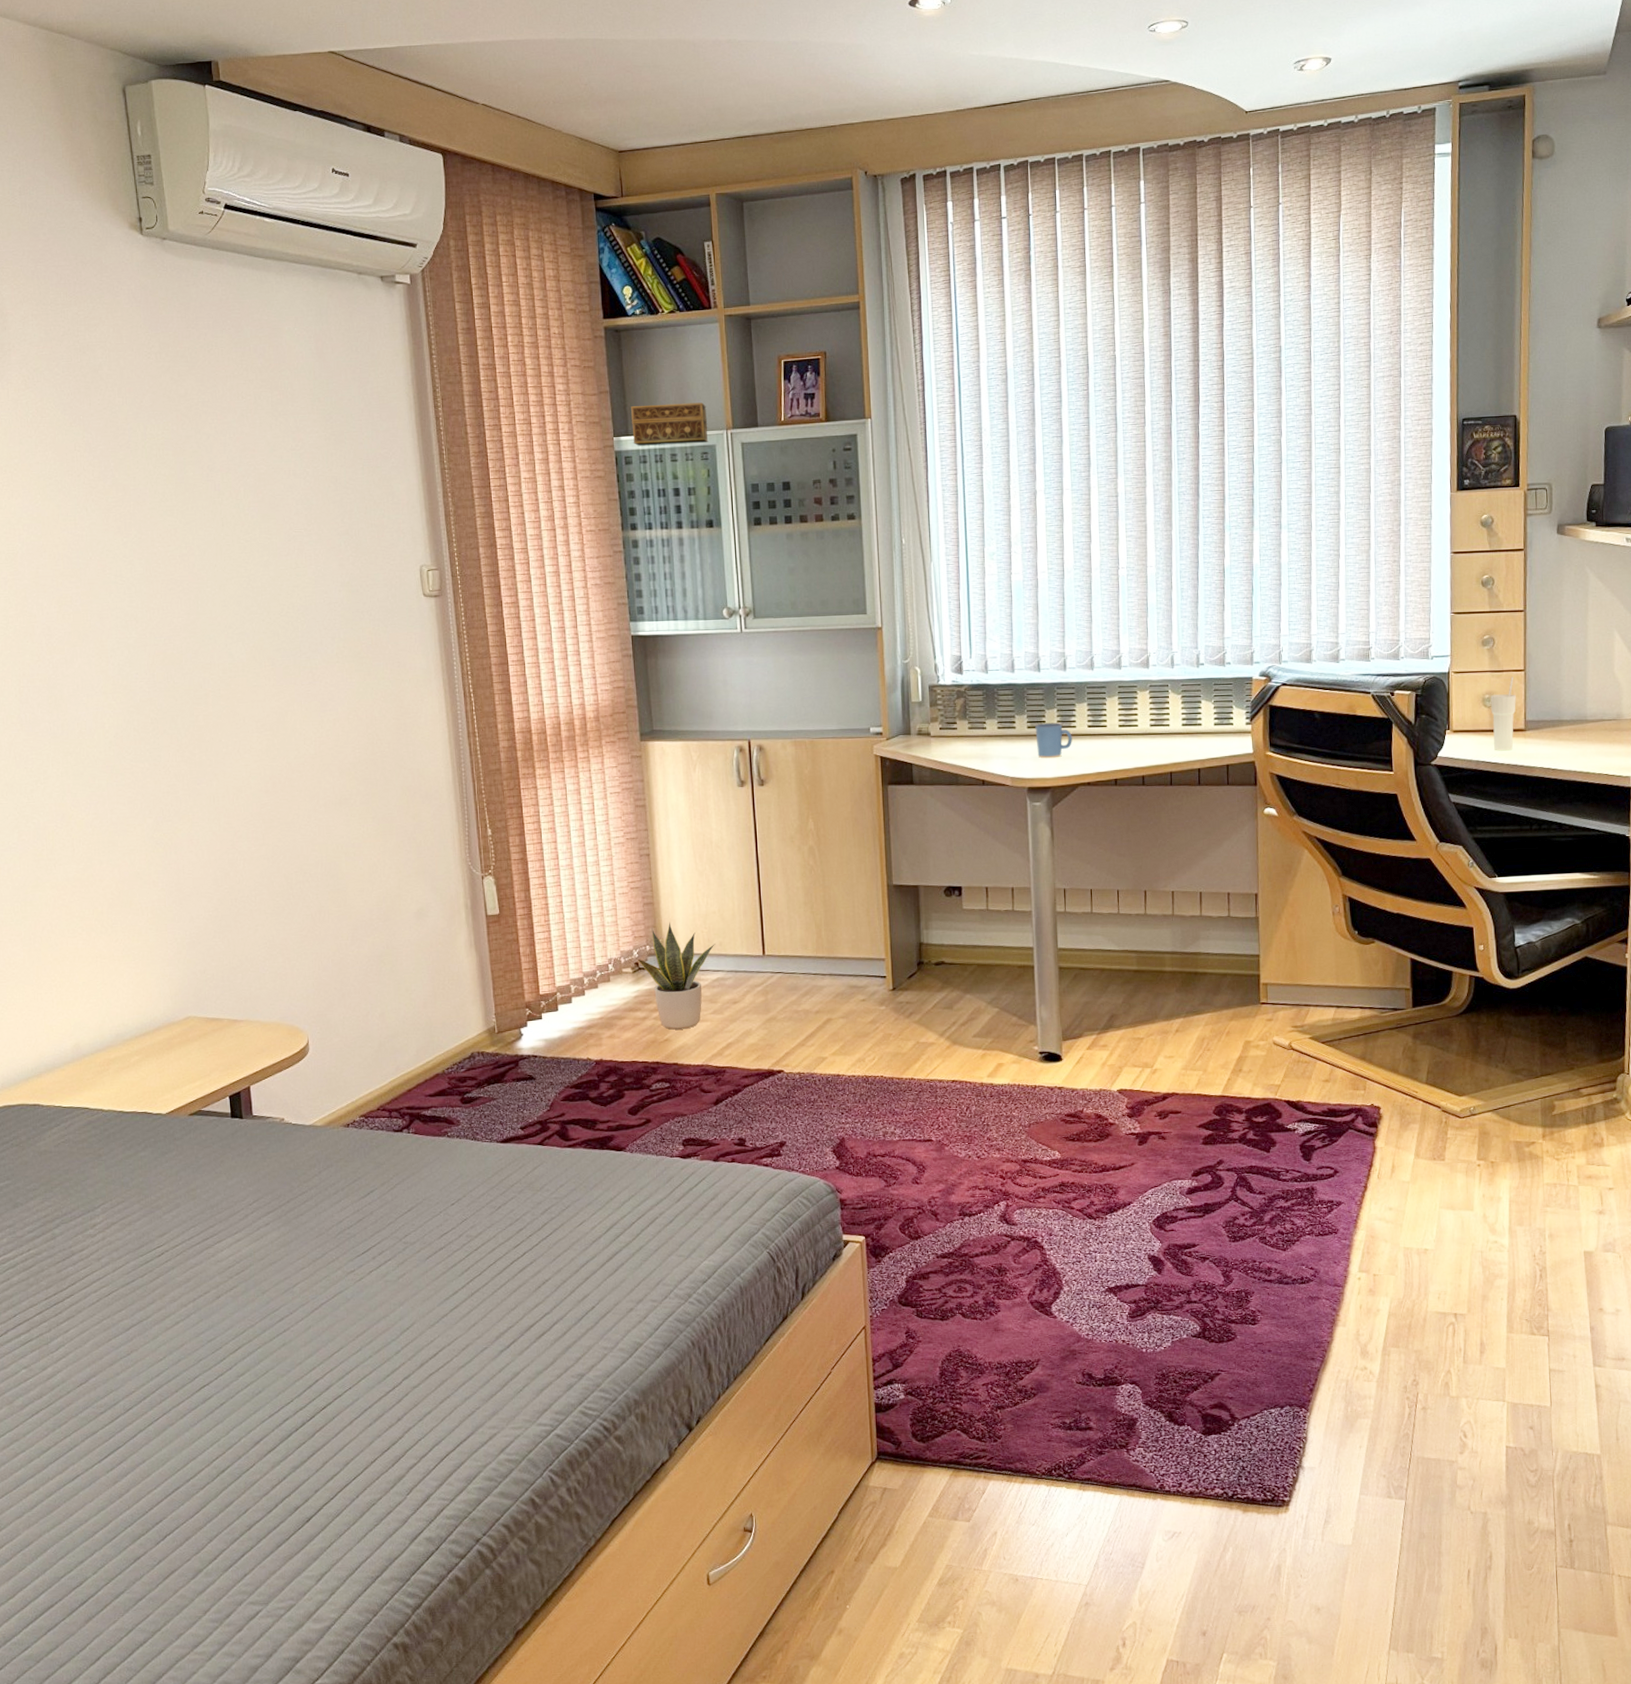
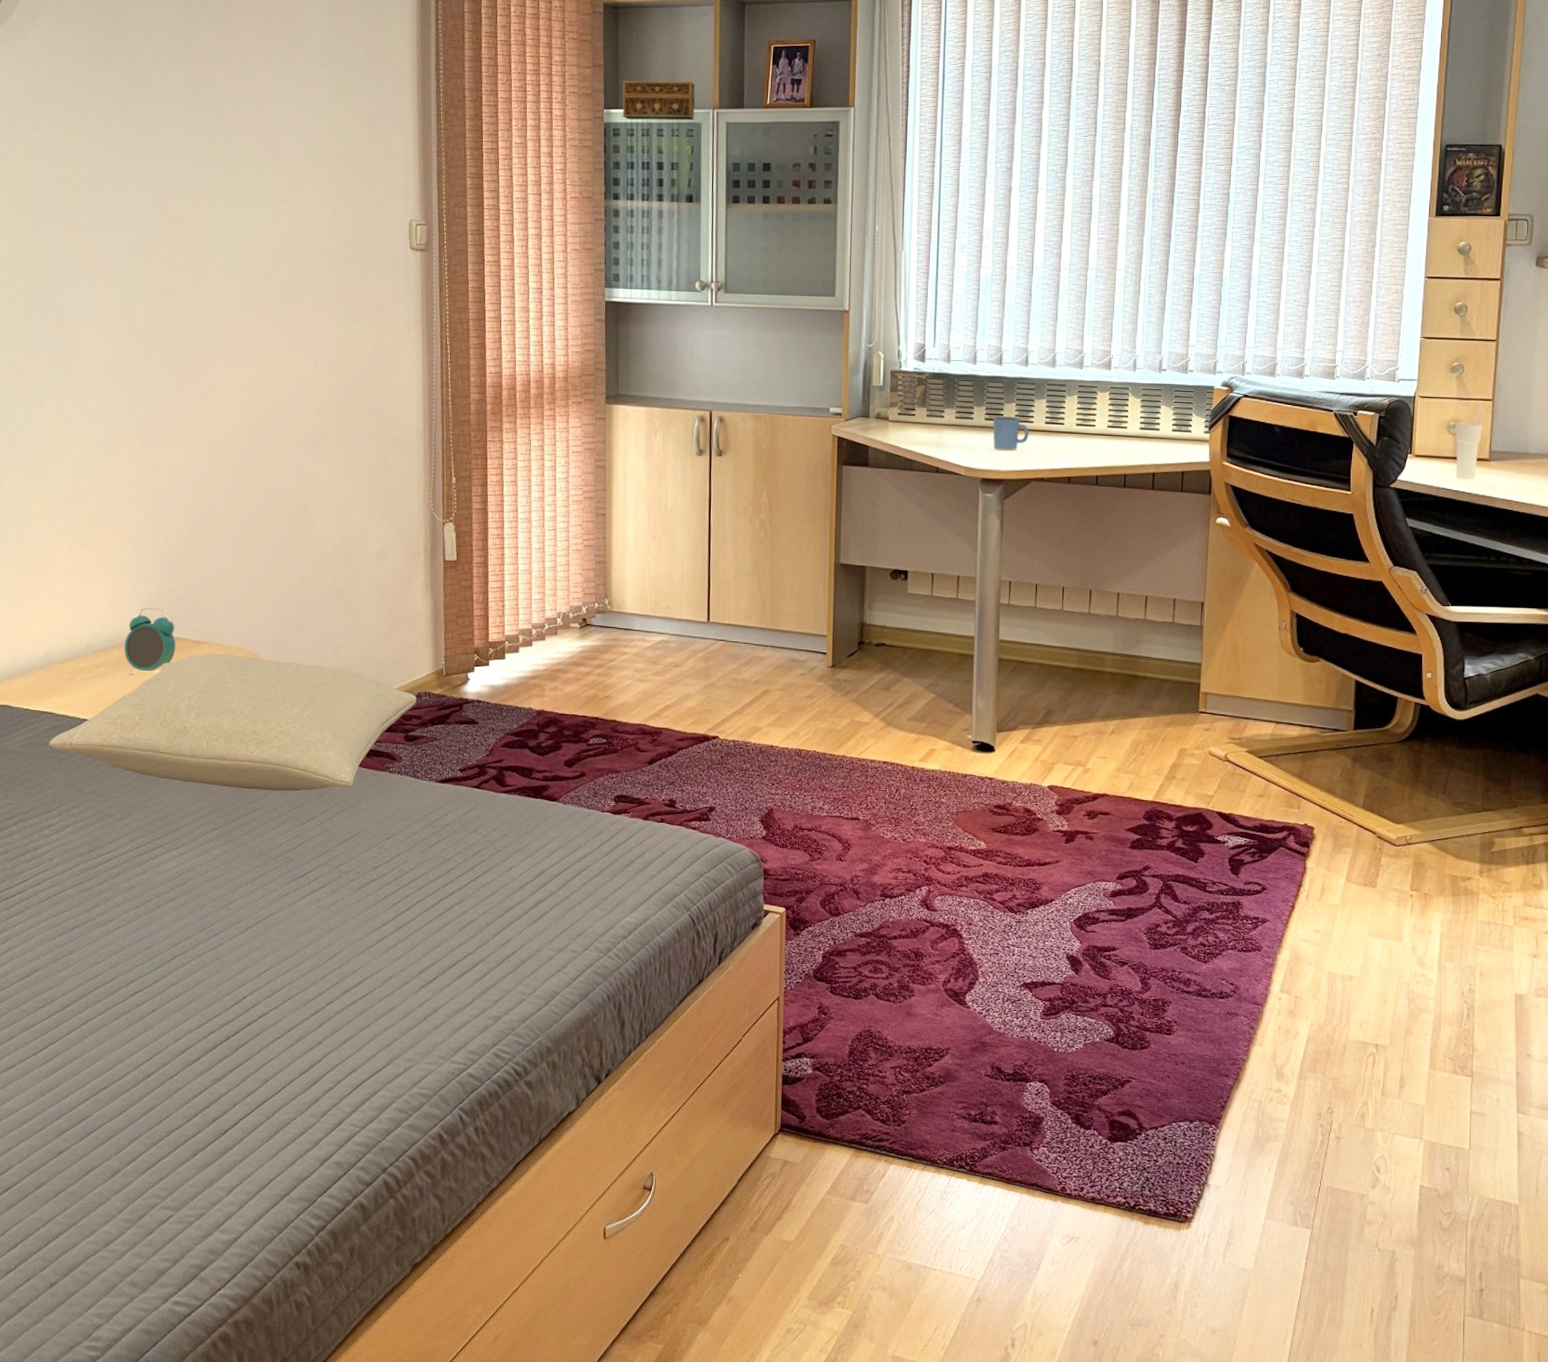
pillow: none [85,1030,470,1168] -> present [49,653,417,792]
alarm clock: none [157,988,212,1061] -> present [124,606,176,675]
potted plant: present [636,921,716,1030] -> none [584,581,663,688]

